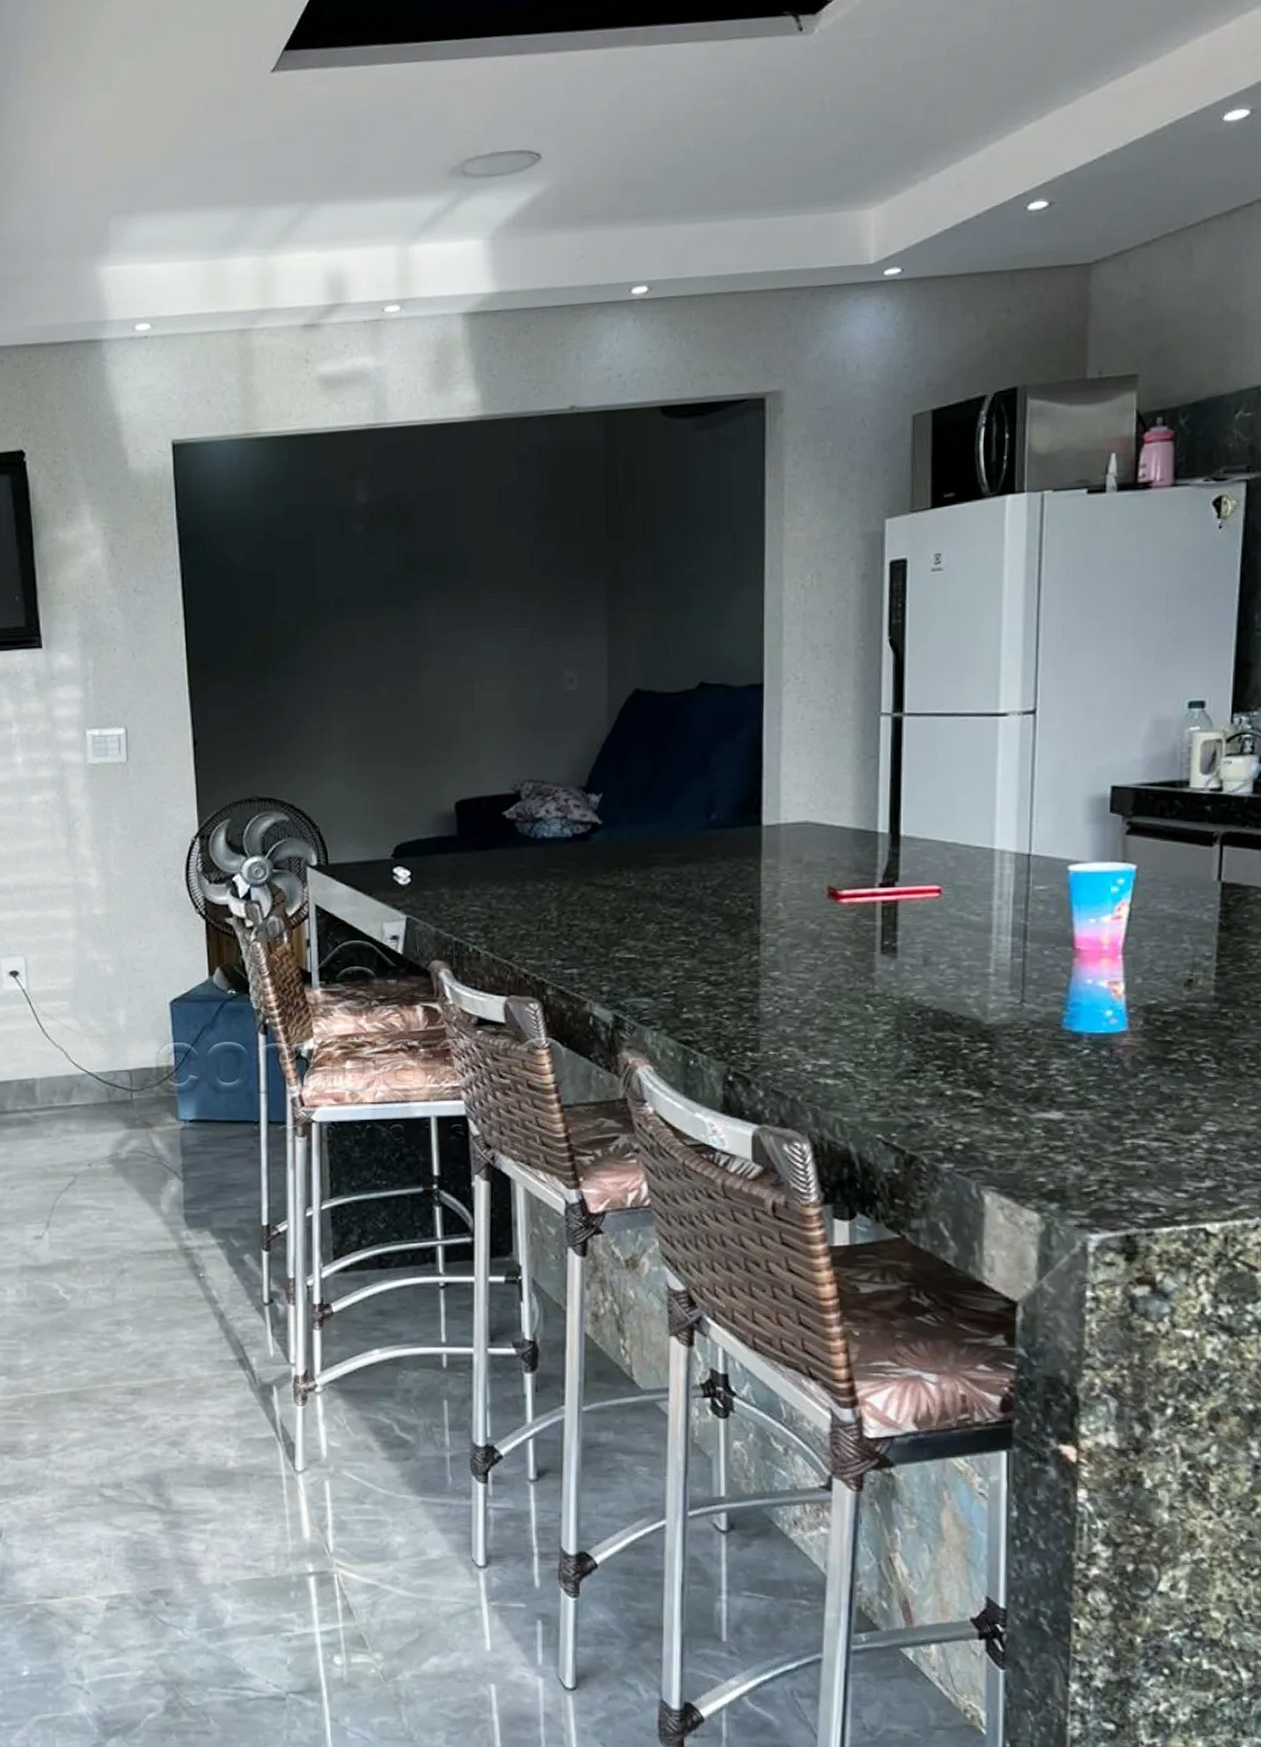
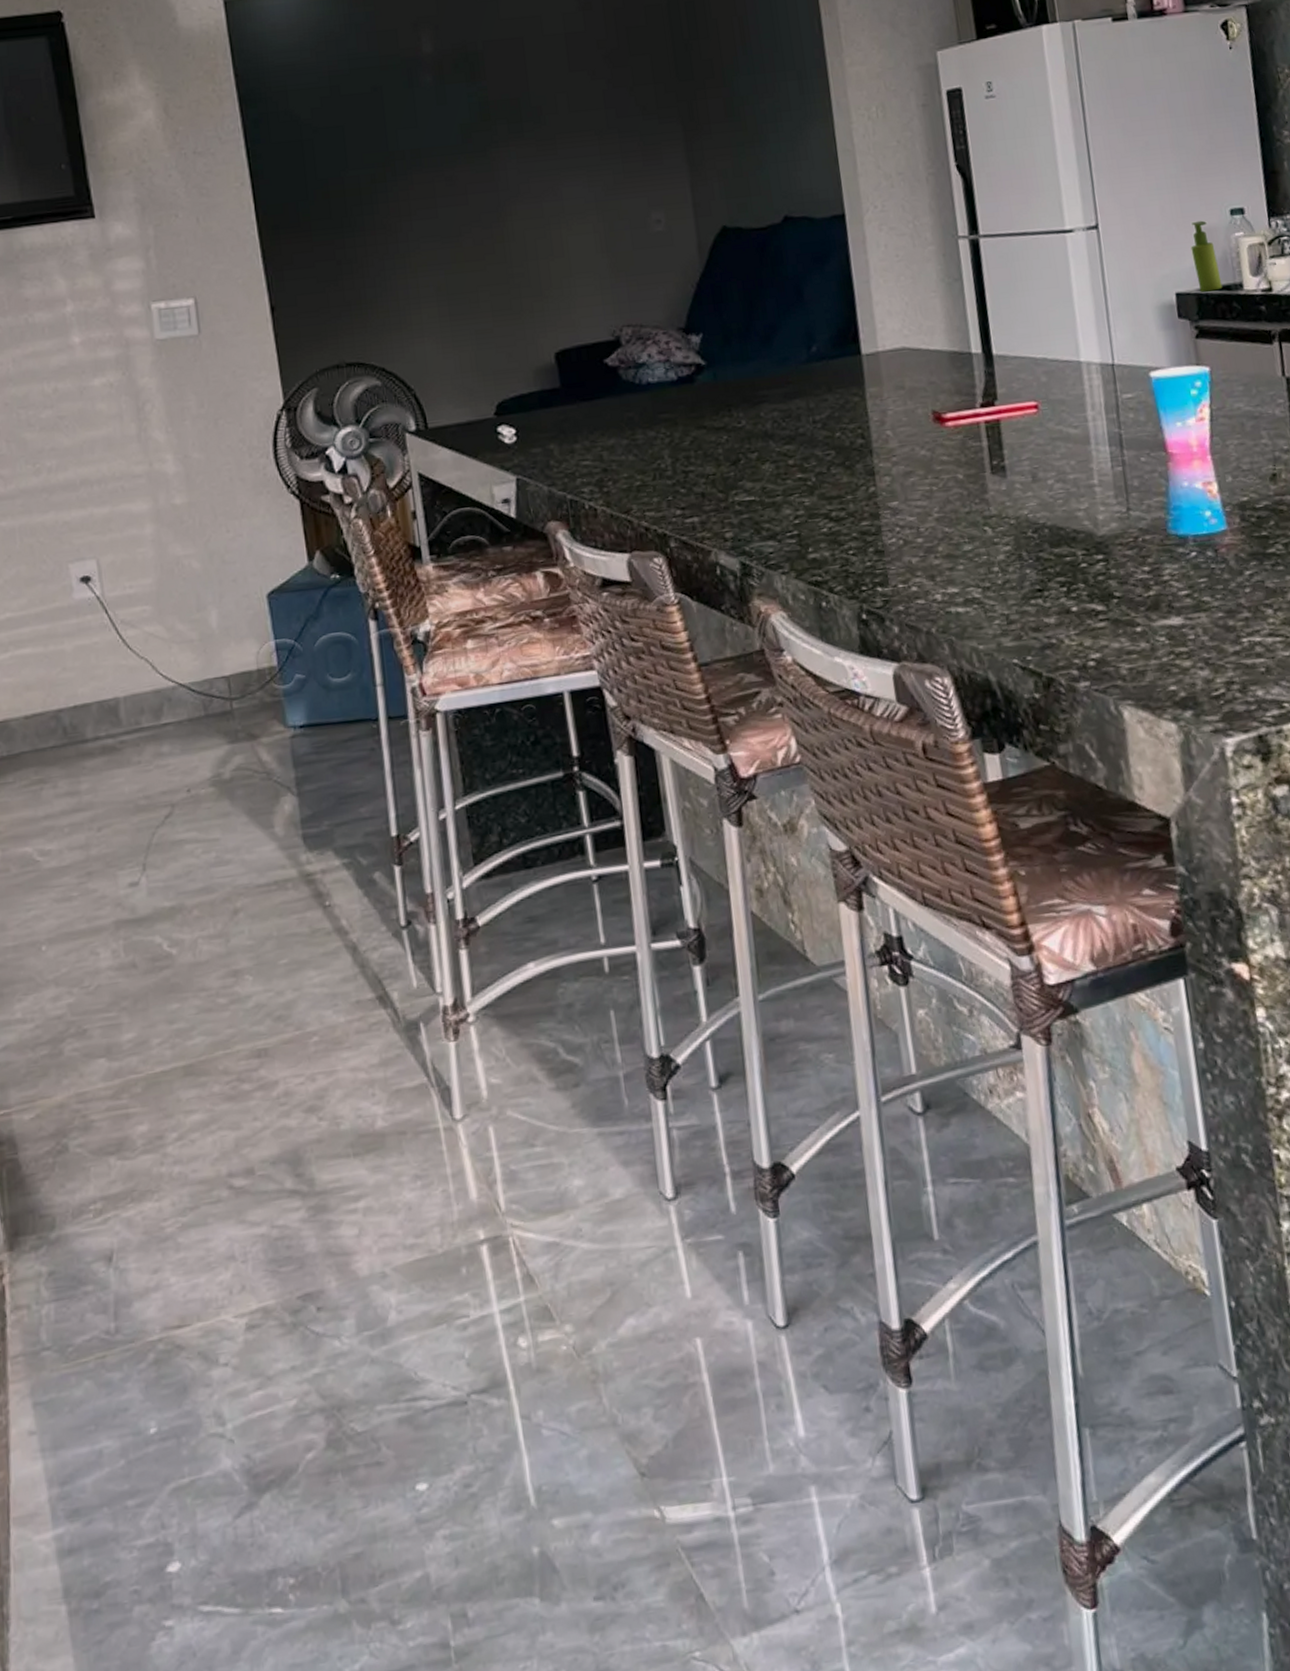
soap dispenser: none [1136,711,1166,787] -> present [1190,220,1223,292]

